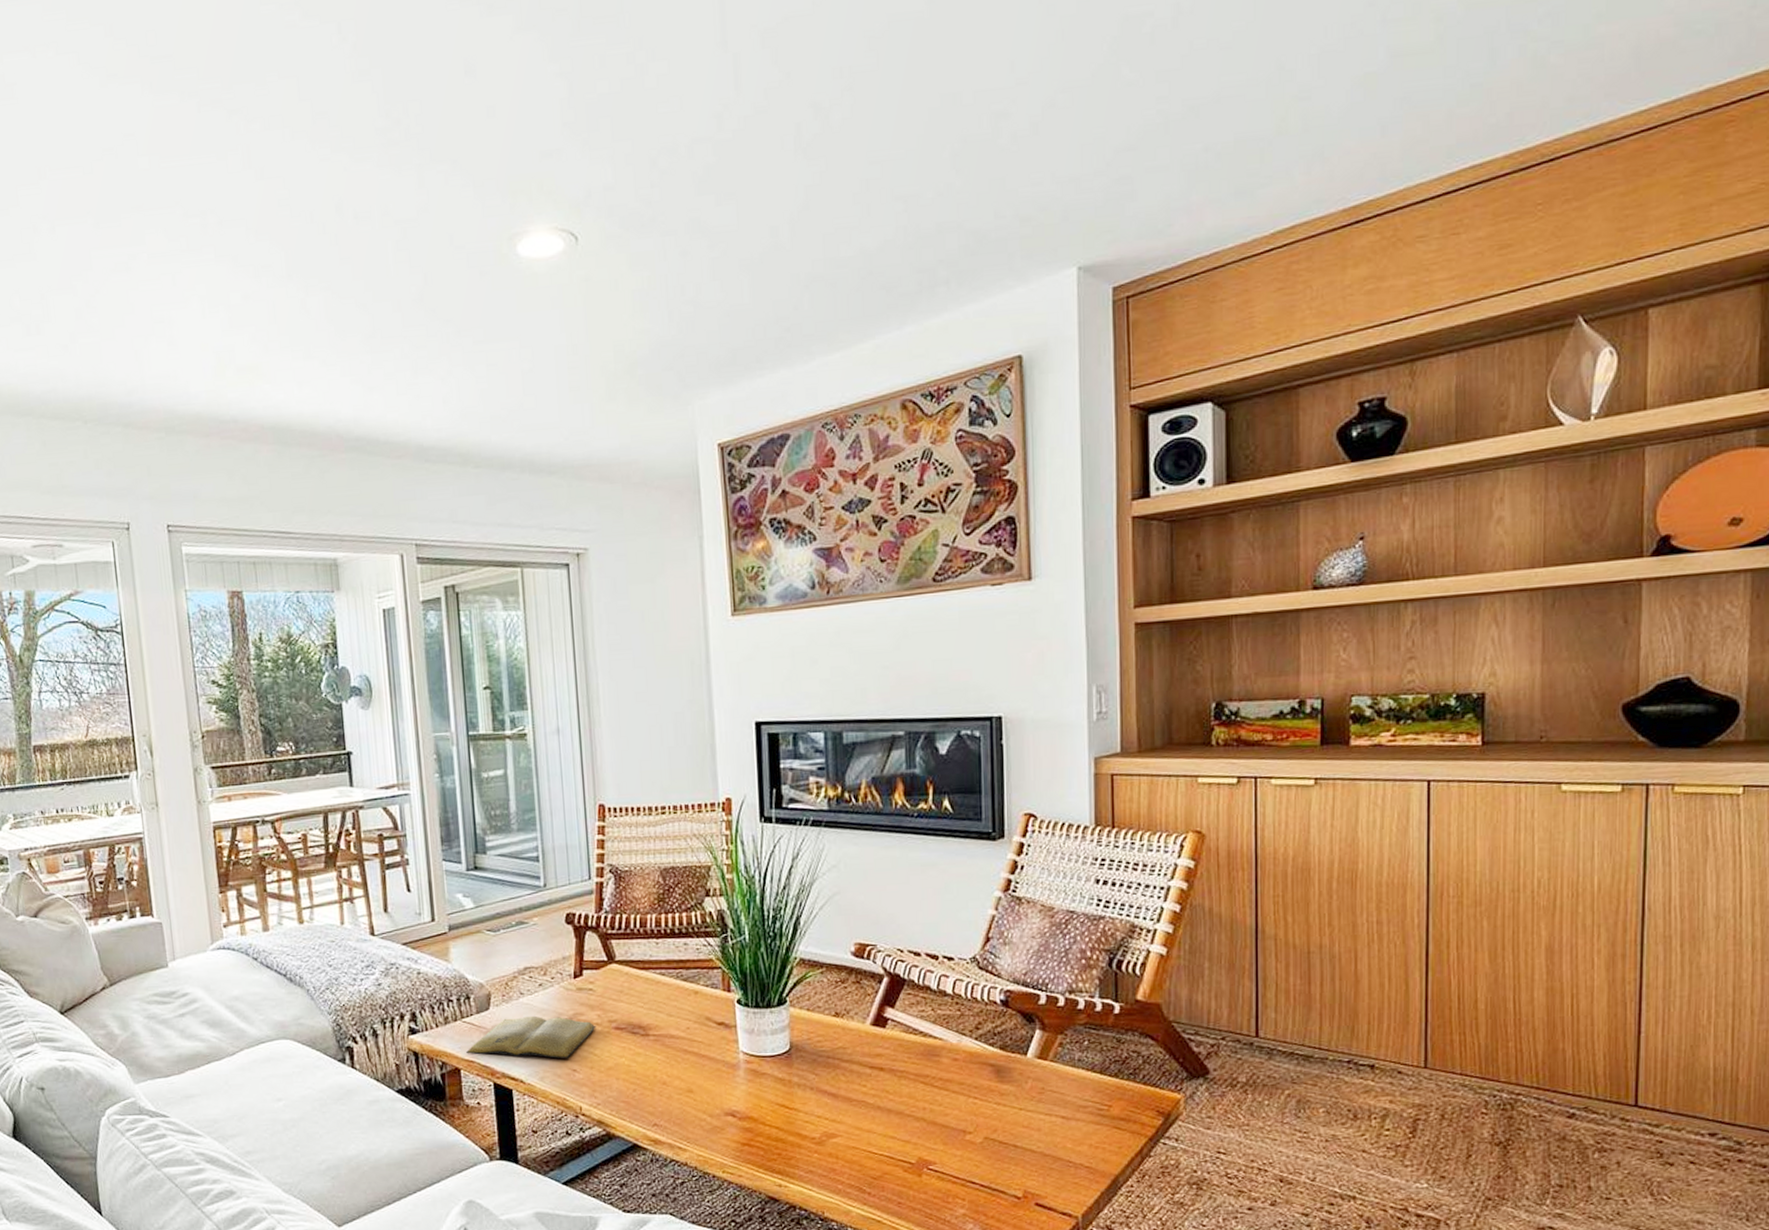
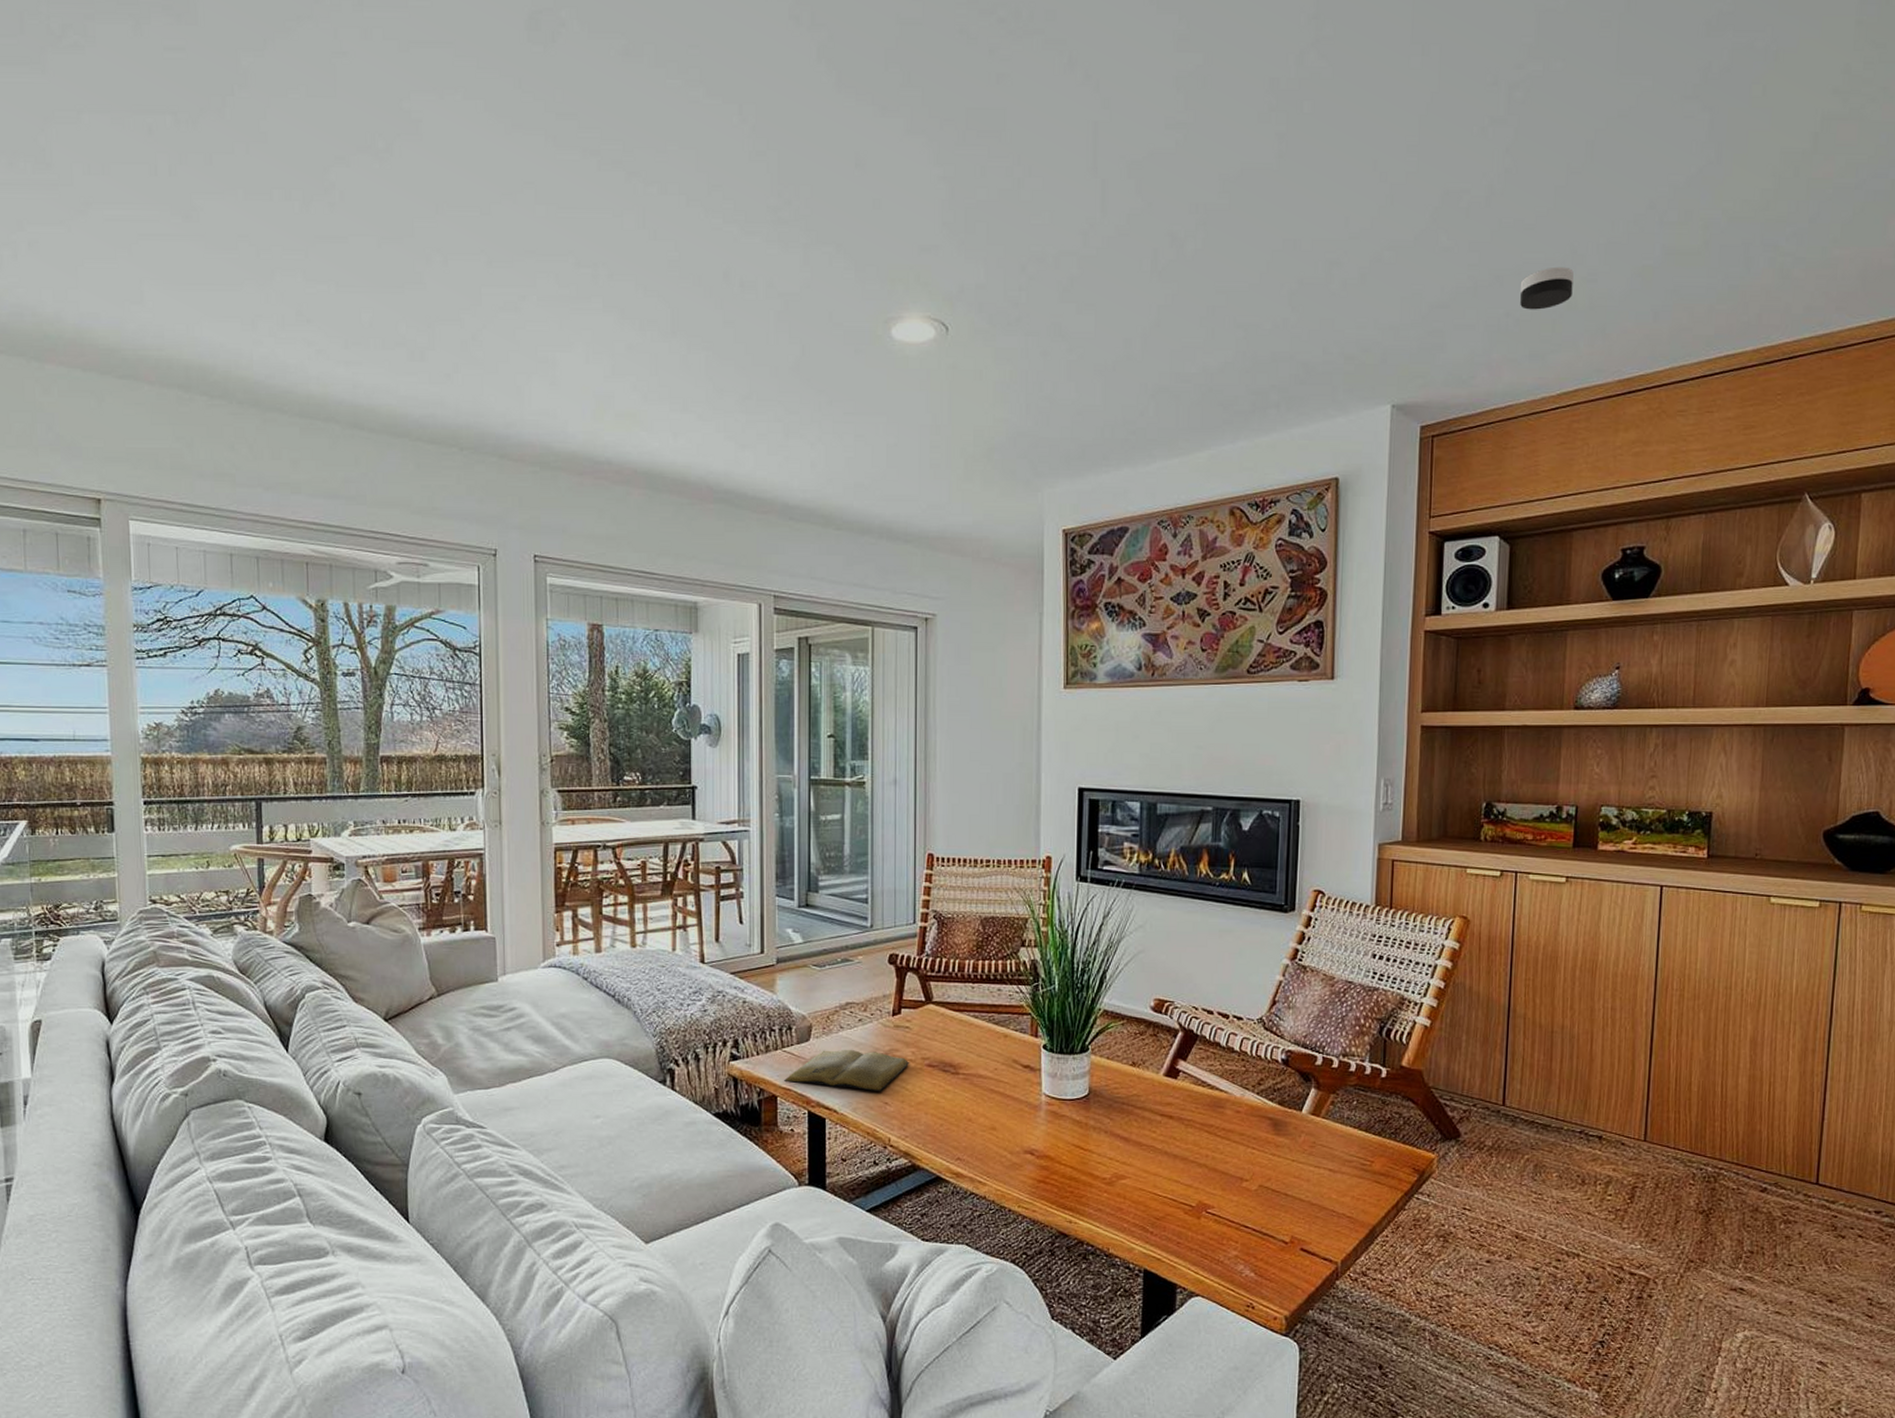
smoke detector: none [1219,86,1282,141] -> present [1519,266,1574,310]

